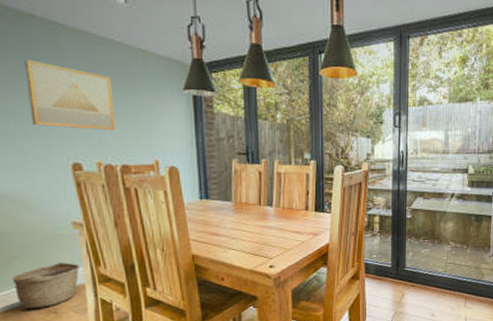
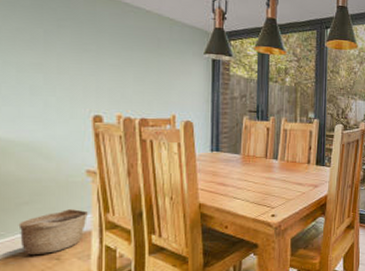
wall art: present [24,59,116,130] -> none [60,22,139,87]

